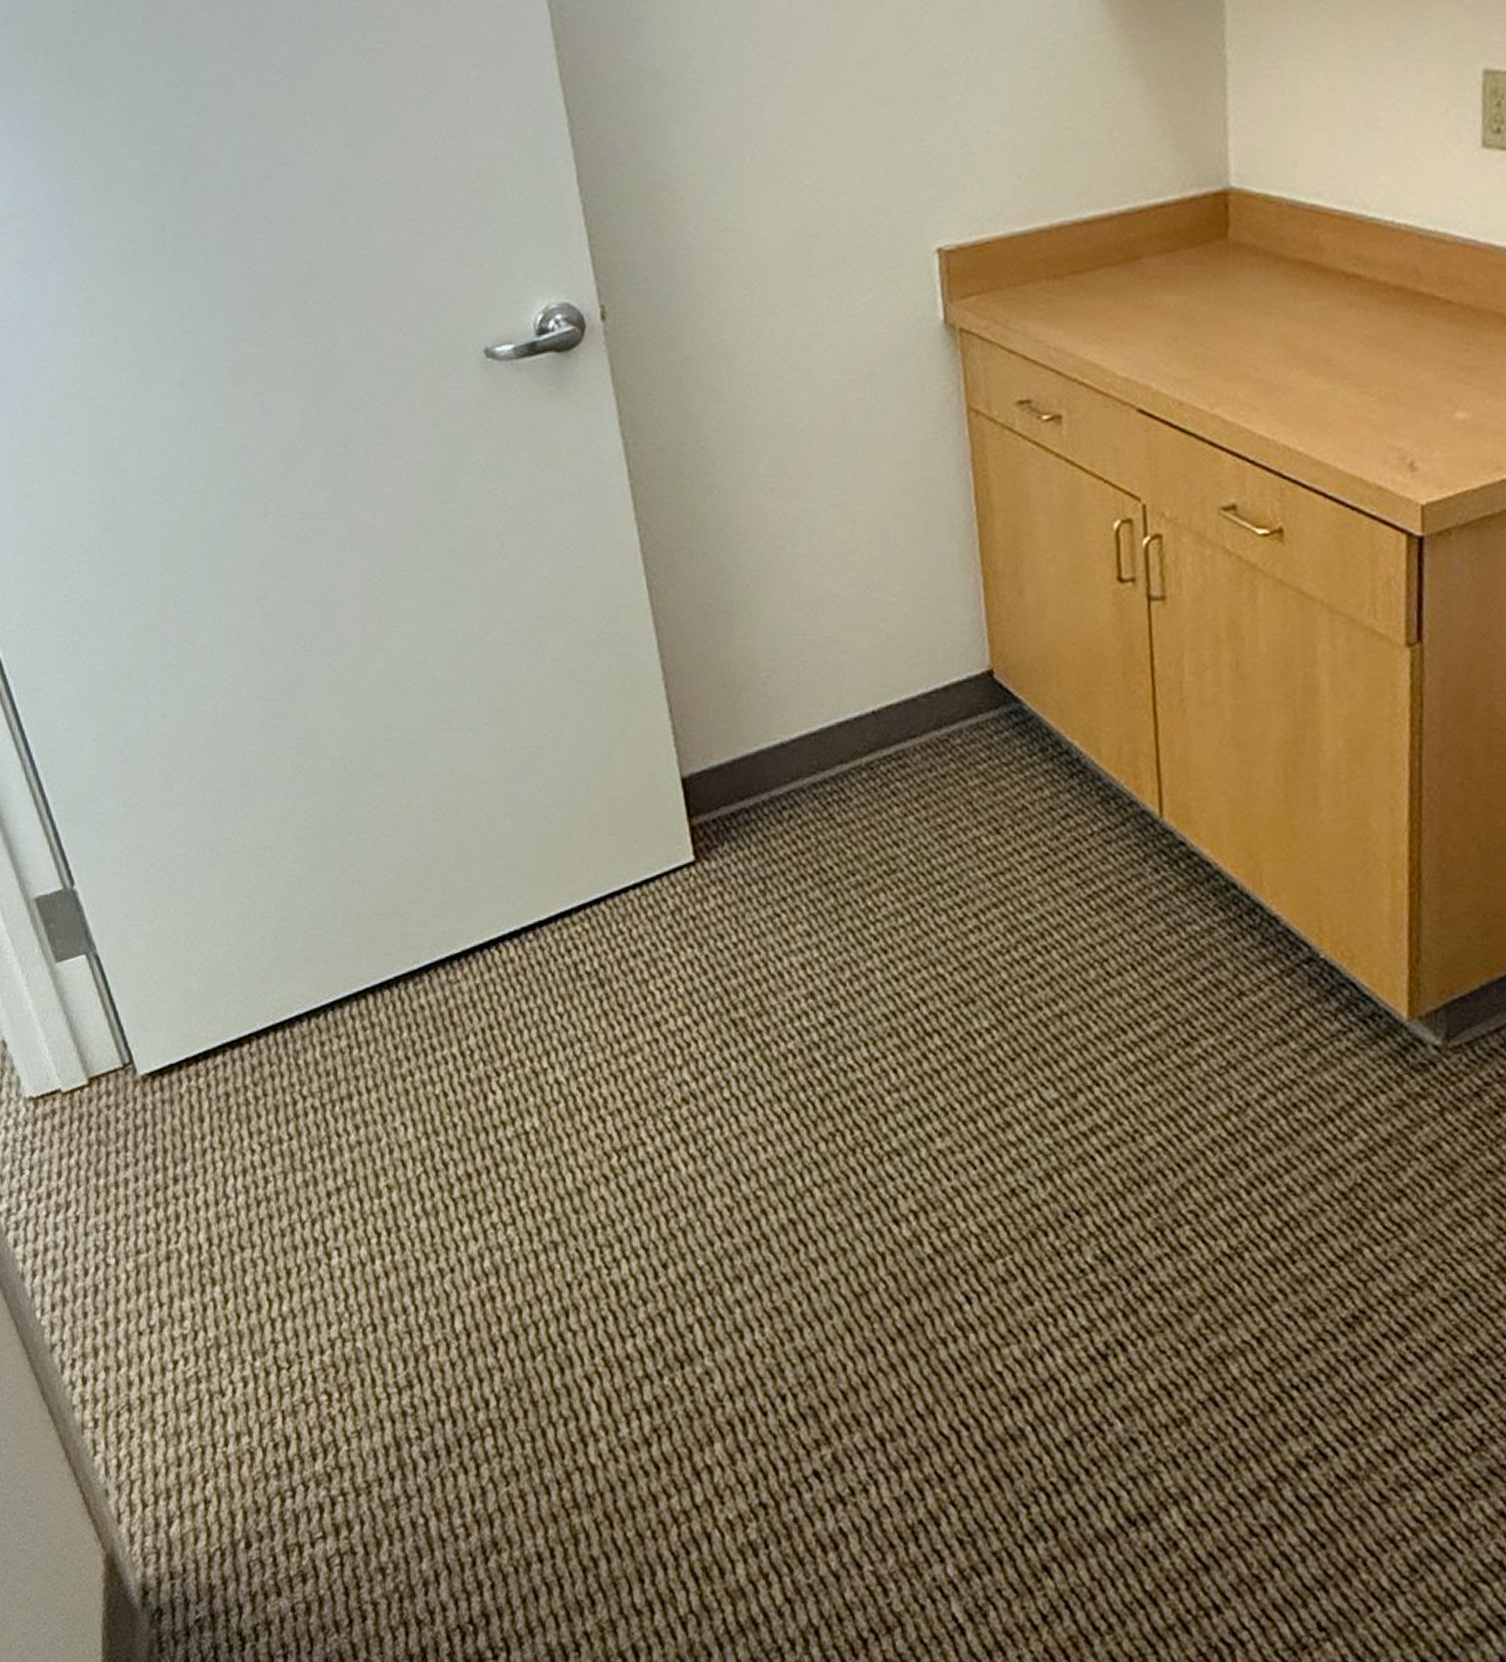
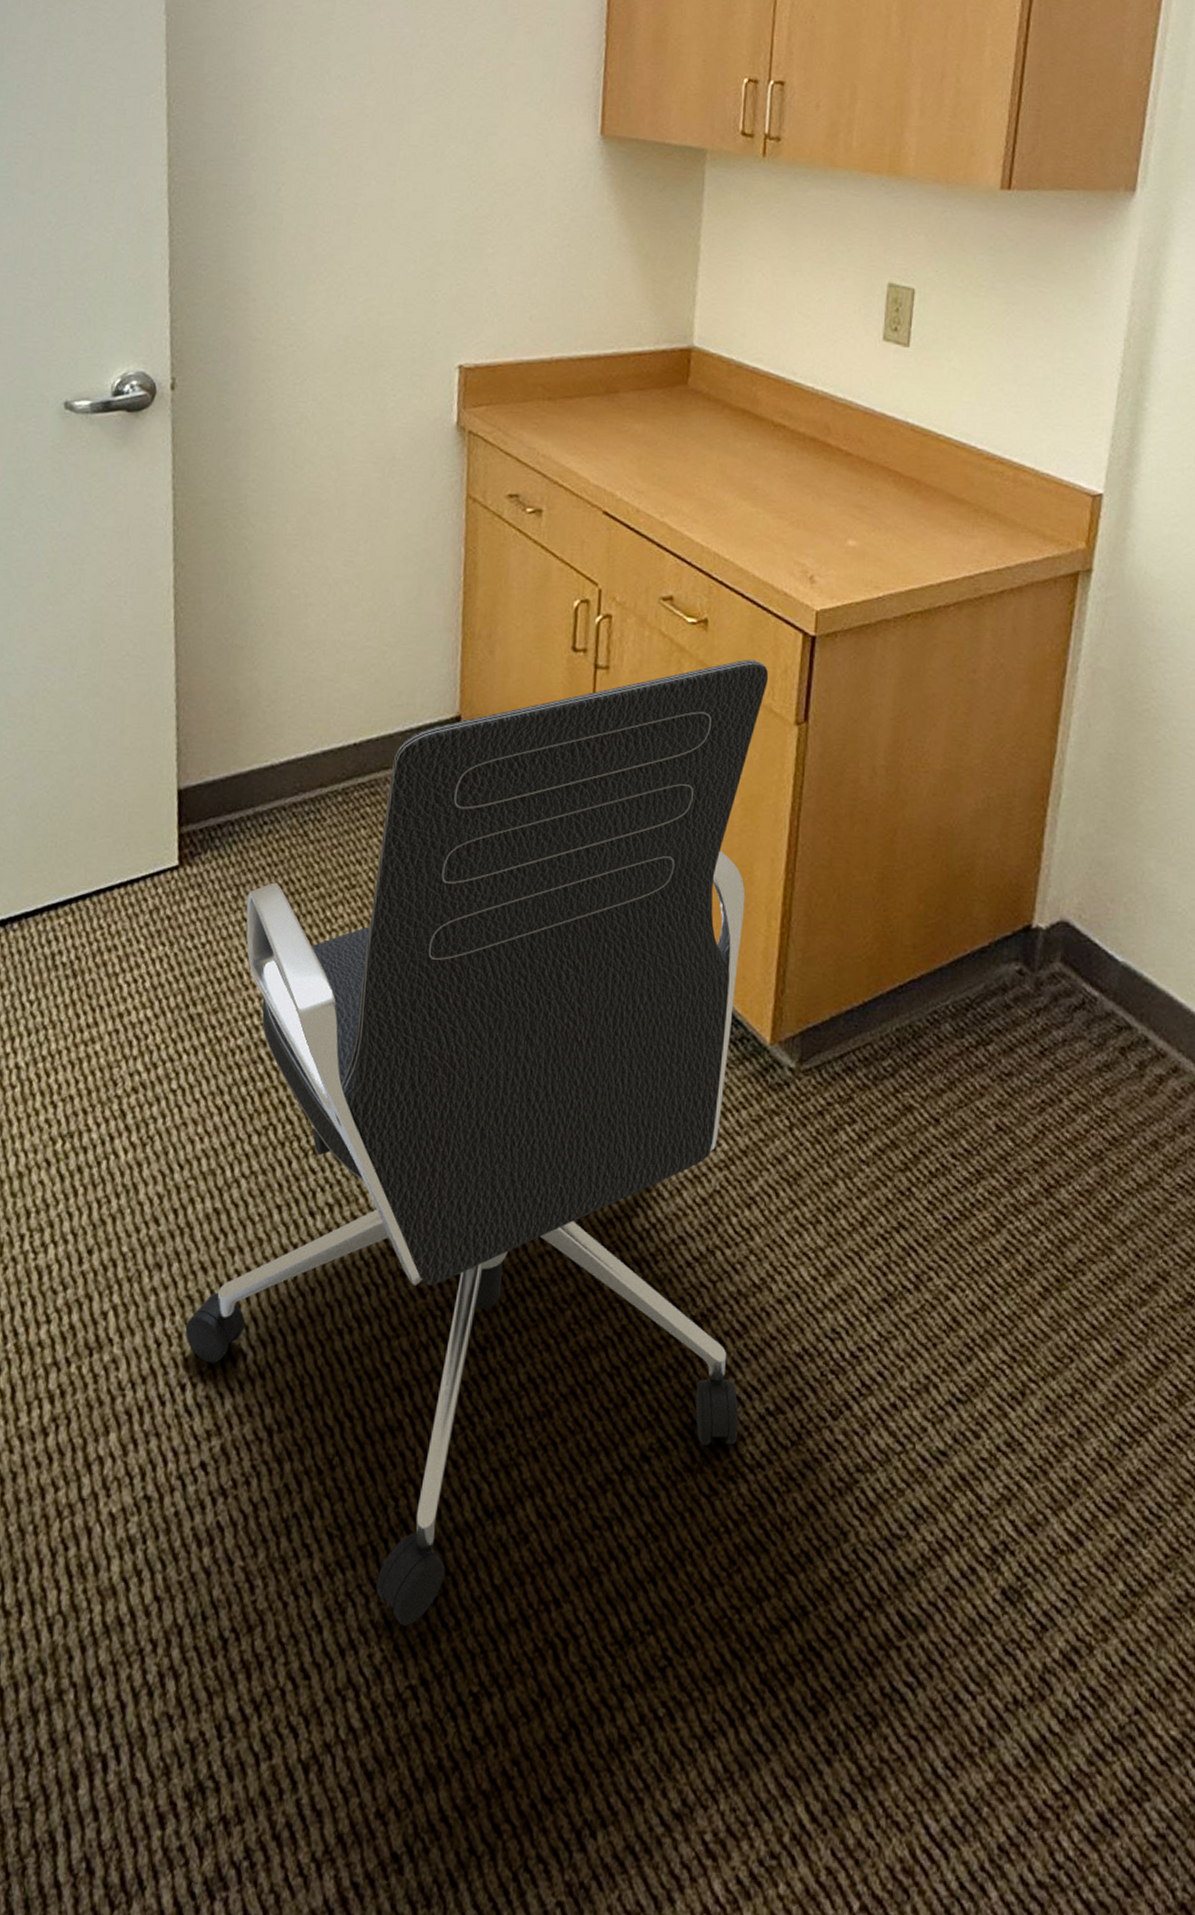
office chair: none [776,572,1407,1629] -> present [185,659,769,1626]

